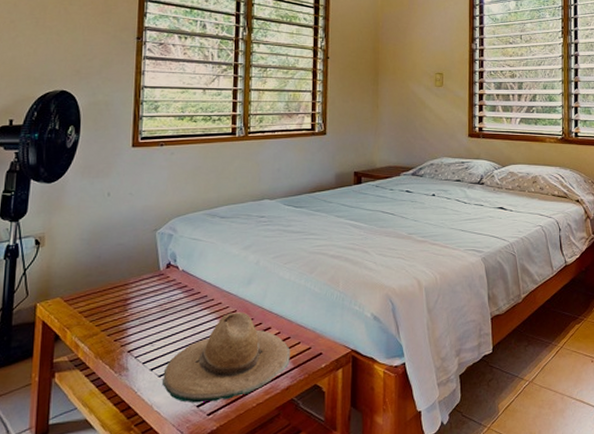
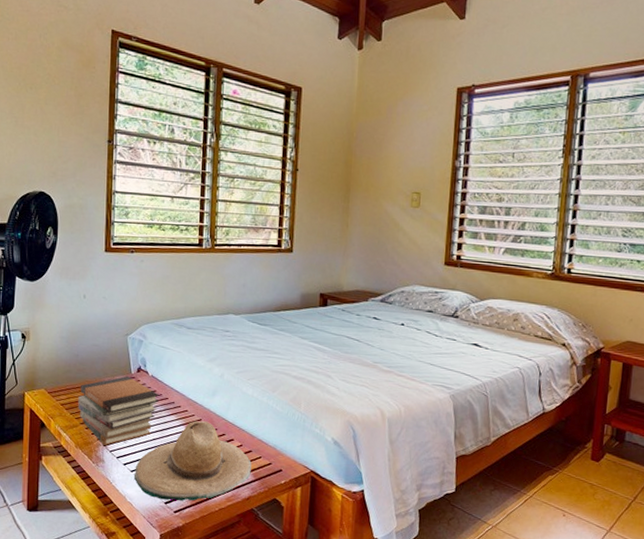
book stack: none [99,273,191,353] -> present [78,375,159,446]

